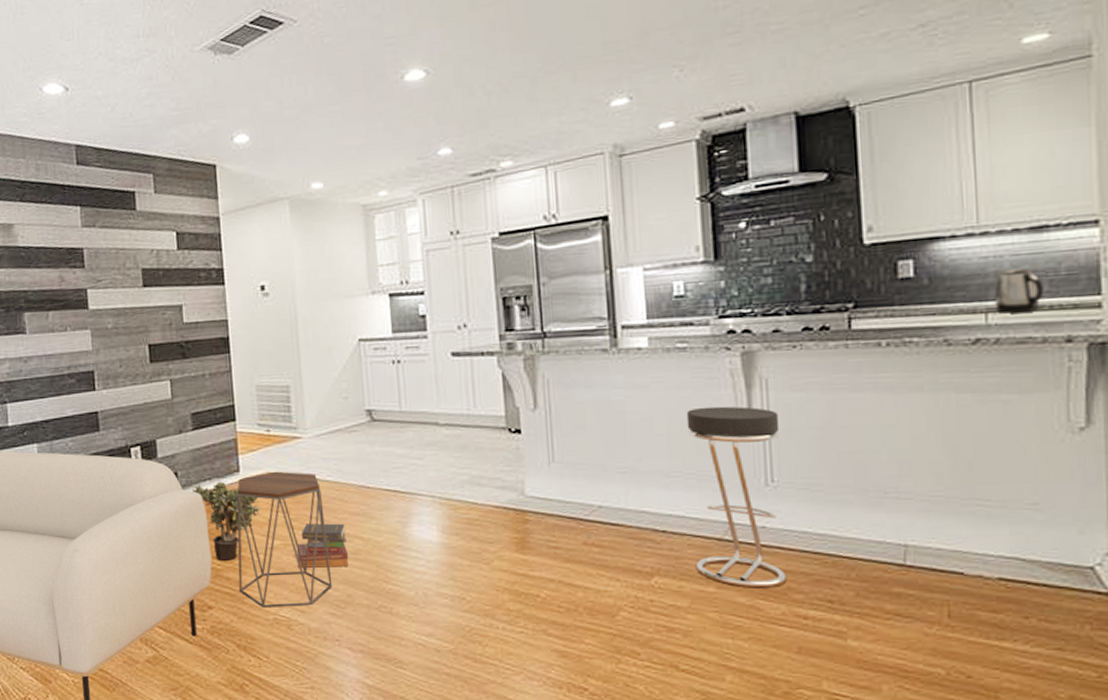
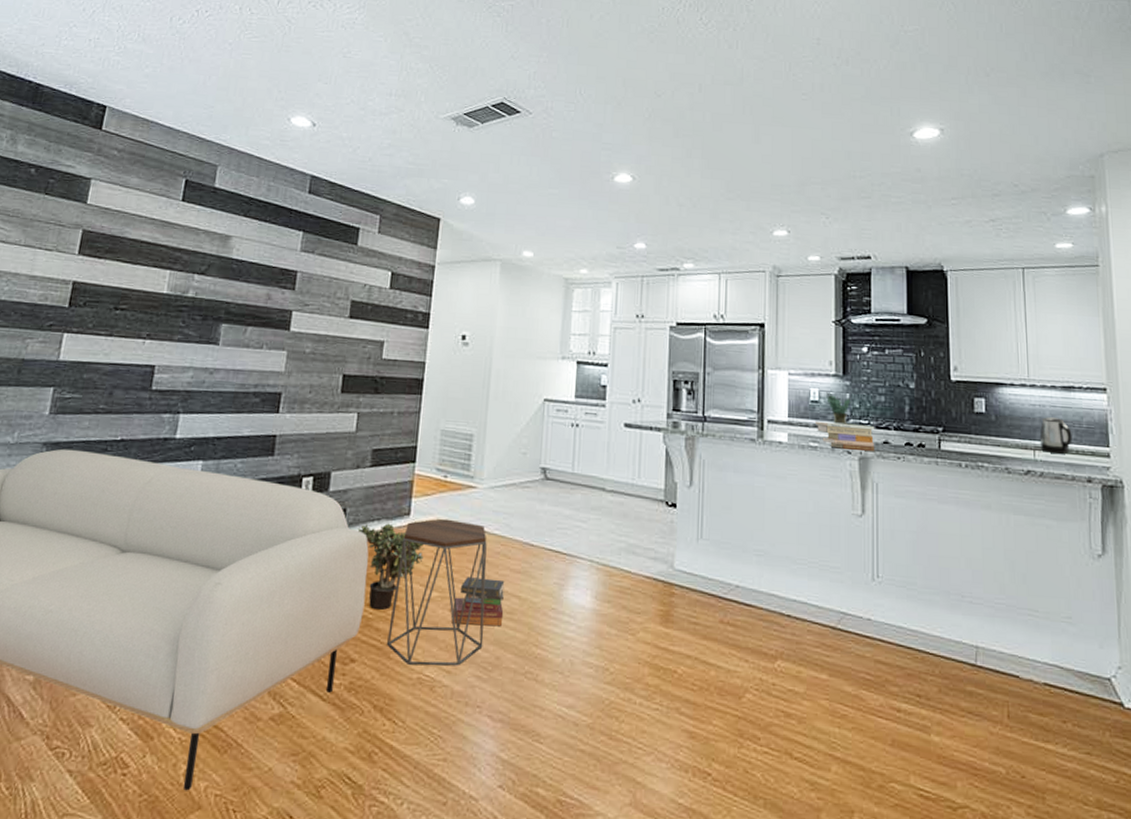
books: none [682,314,762,347] -> present [815,421,875,452]
bar stool: present [686,406,787,588] -> none [812,502,885,679]
vase: none [694,283,726,318] -> present [826,392,850,425]

